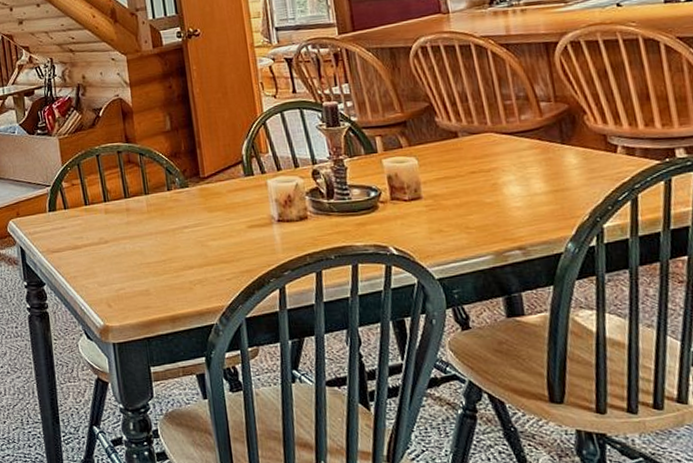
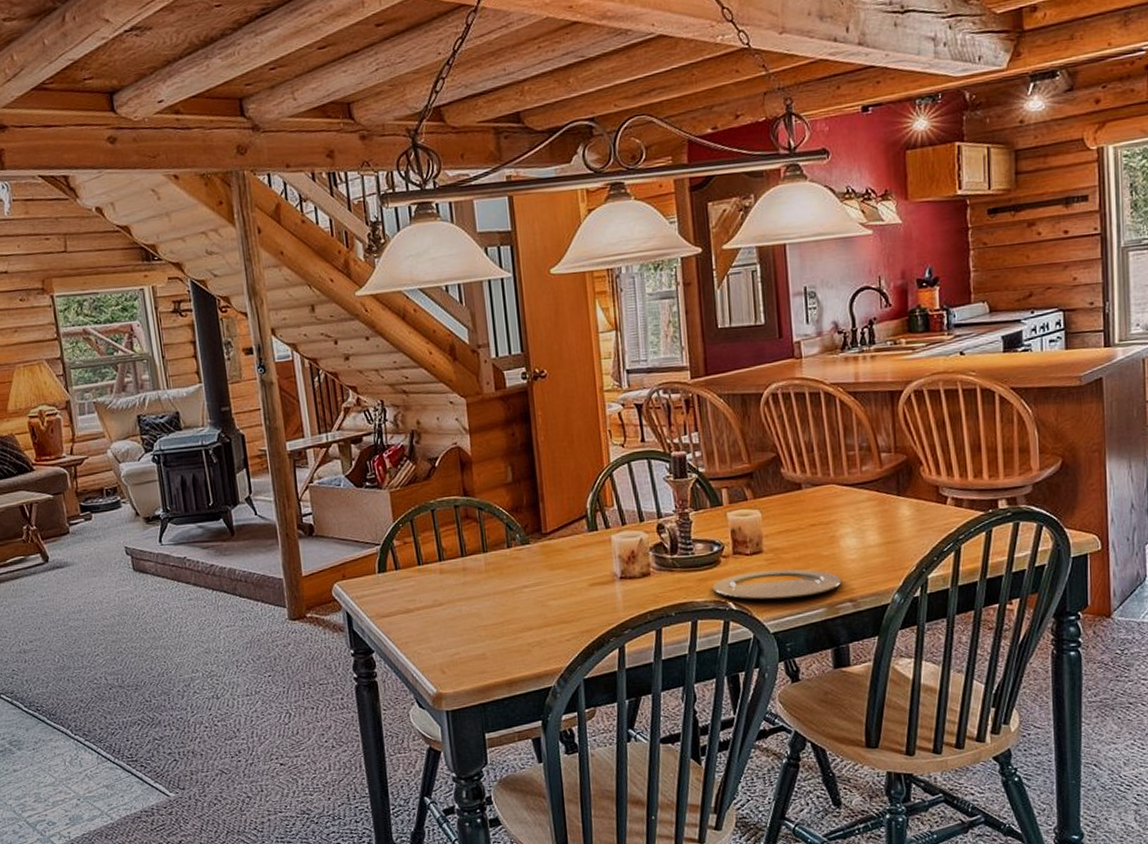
plate: none [371,215,508,246] -> present [712,569,841,600]

